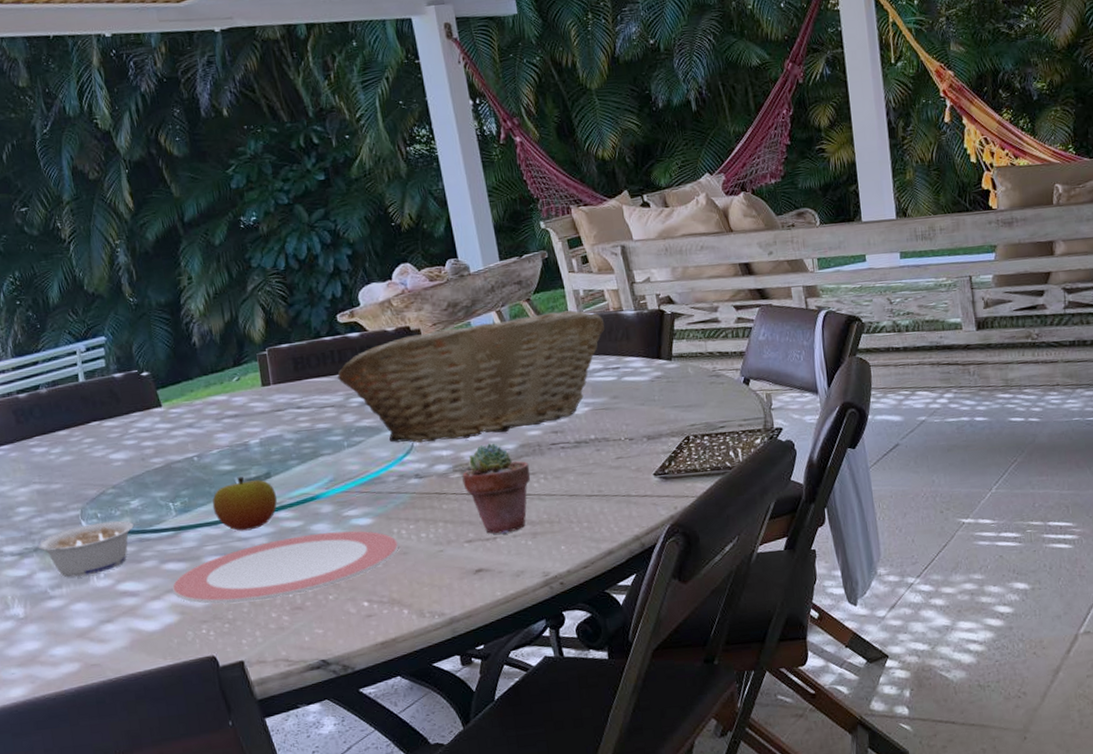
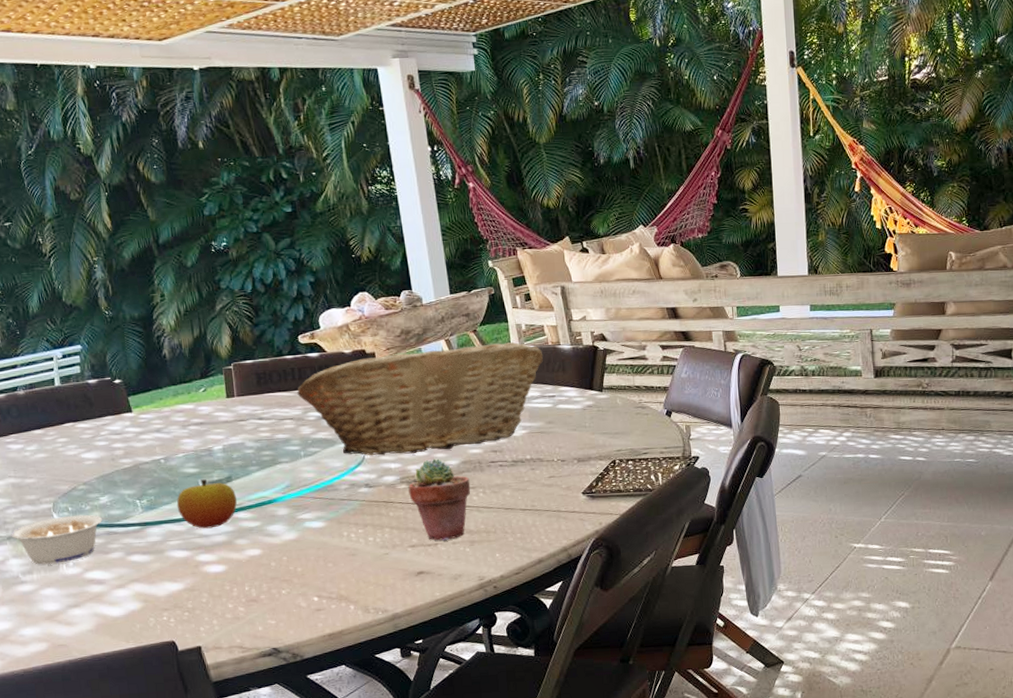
plate: present [172,531,399,604] -> none [137,532,348,594]

